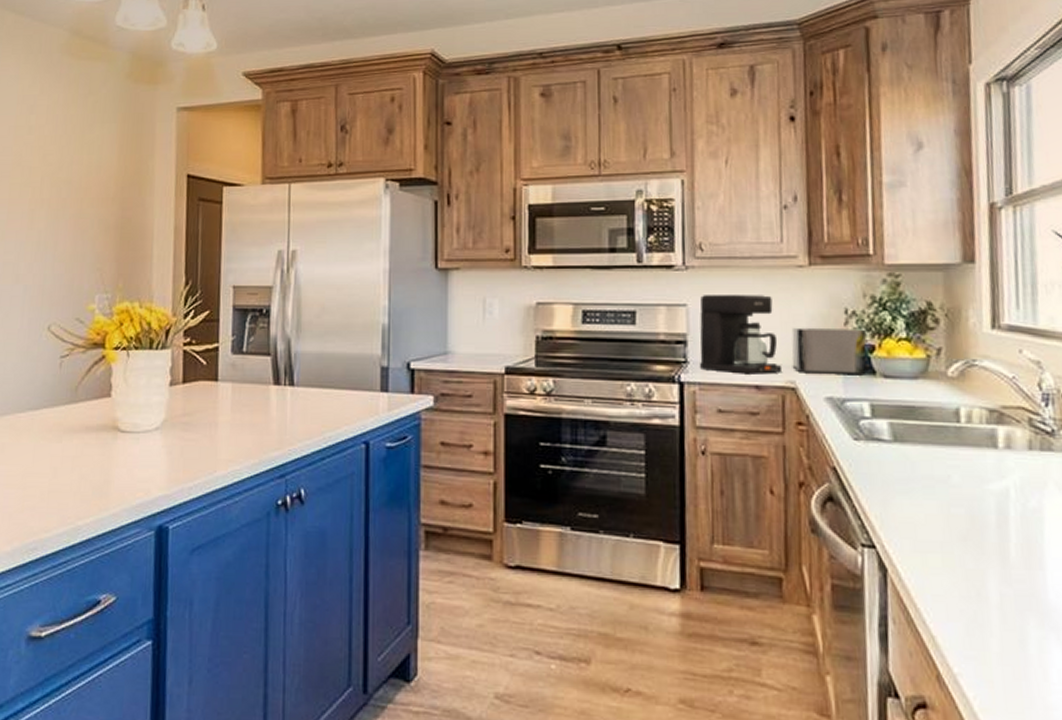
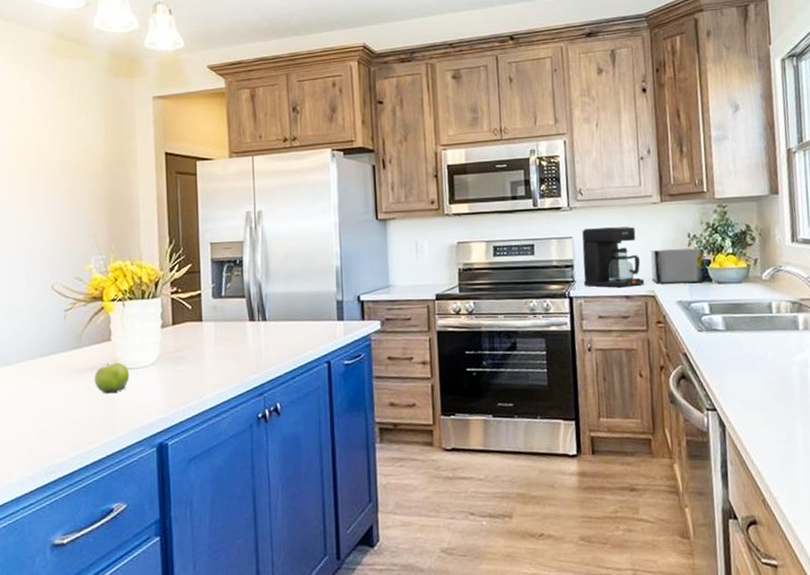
fruit: none [88,422,130,461] -> present [94,362,130,394]

